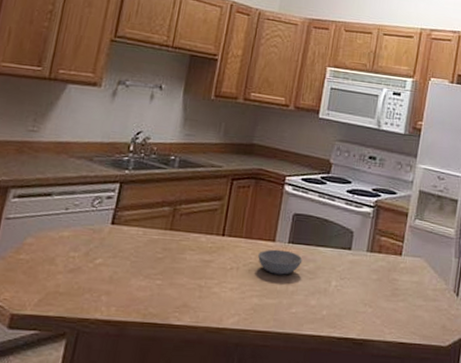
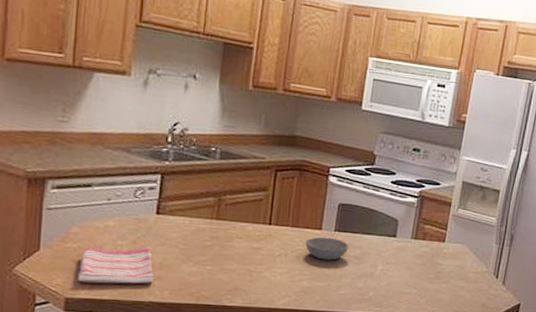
dish towel: none [26,259,103,300] -> present [78,247,154,284]

